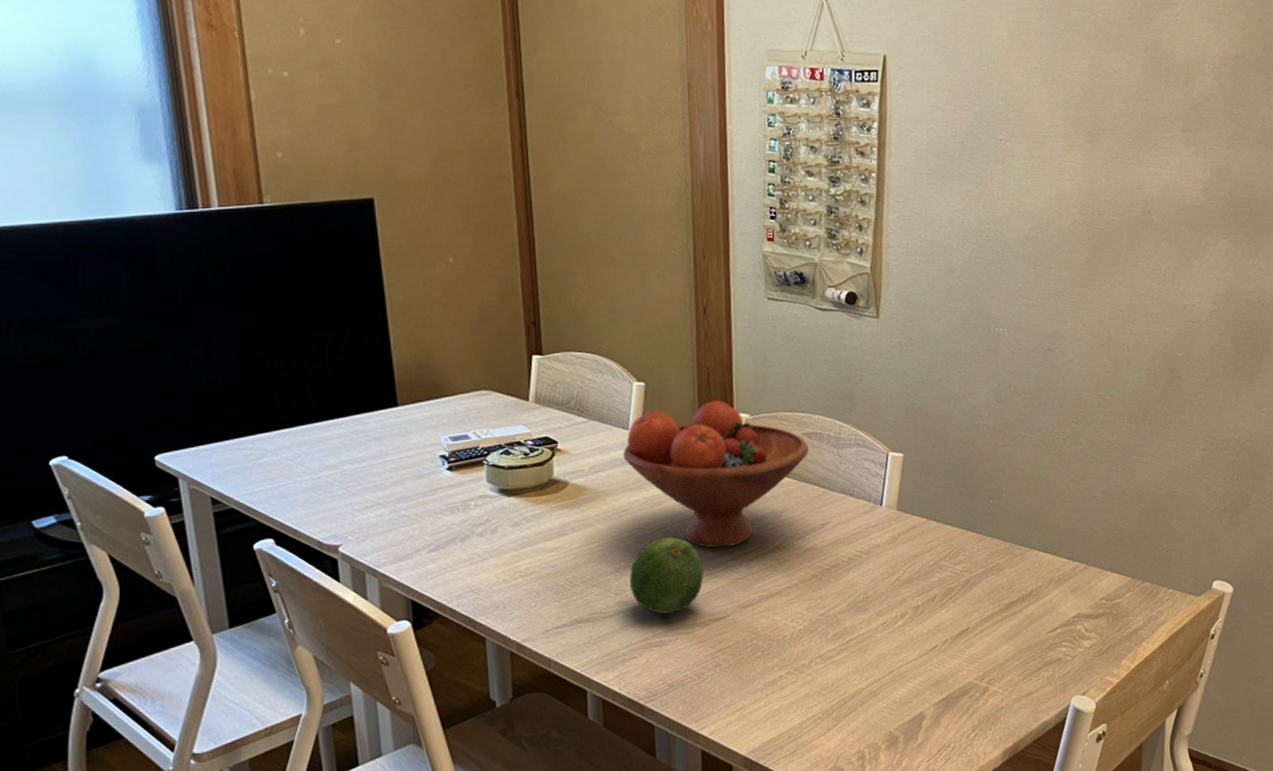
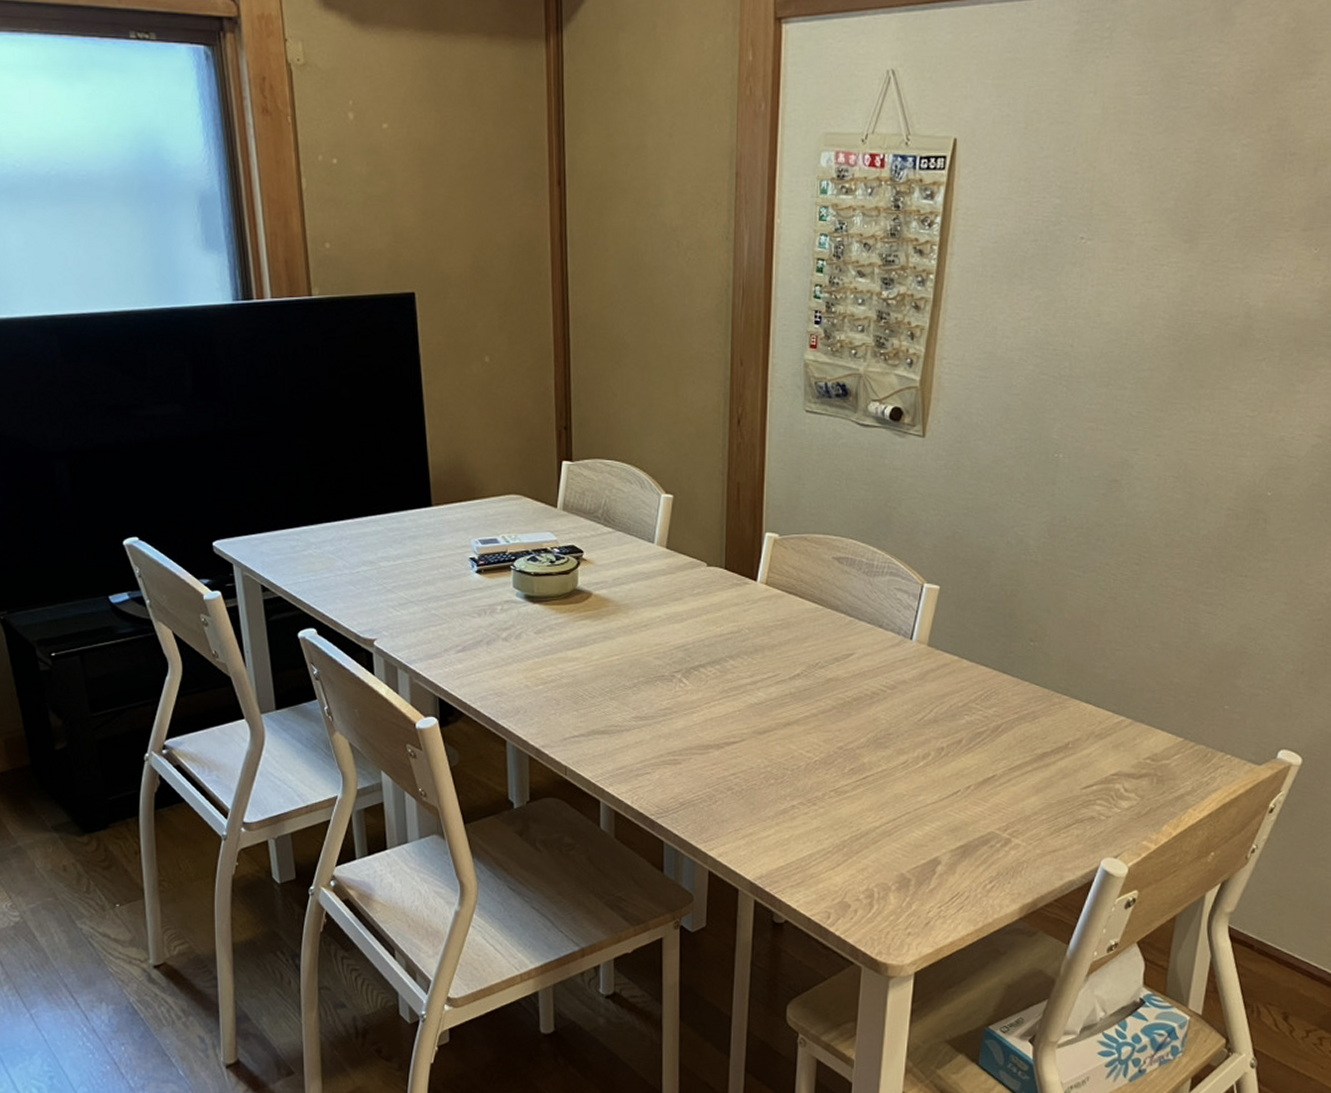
fruit bowl: present [623,400,809,548] -> none [647,518,838,671]
fruit: present [629,537,704,614] -> none [646,656,721,733]

